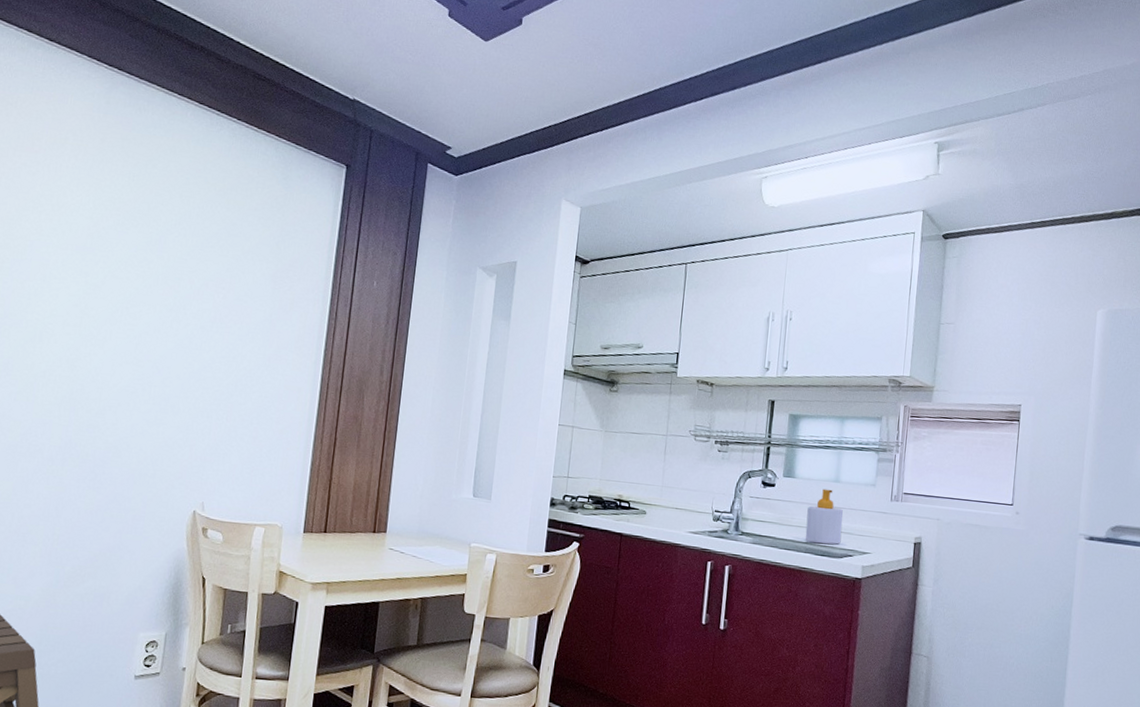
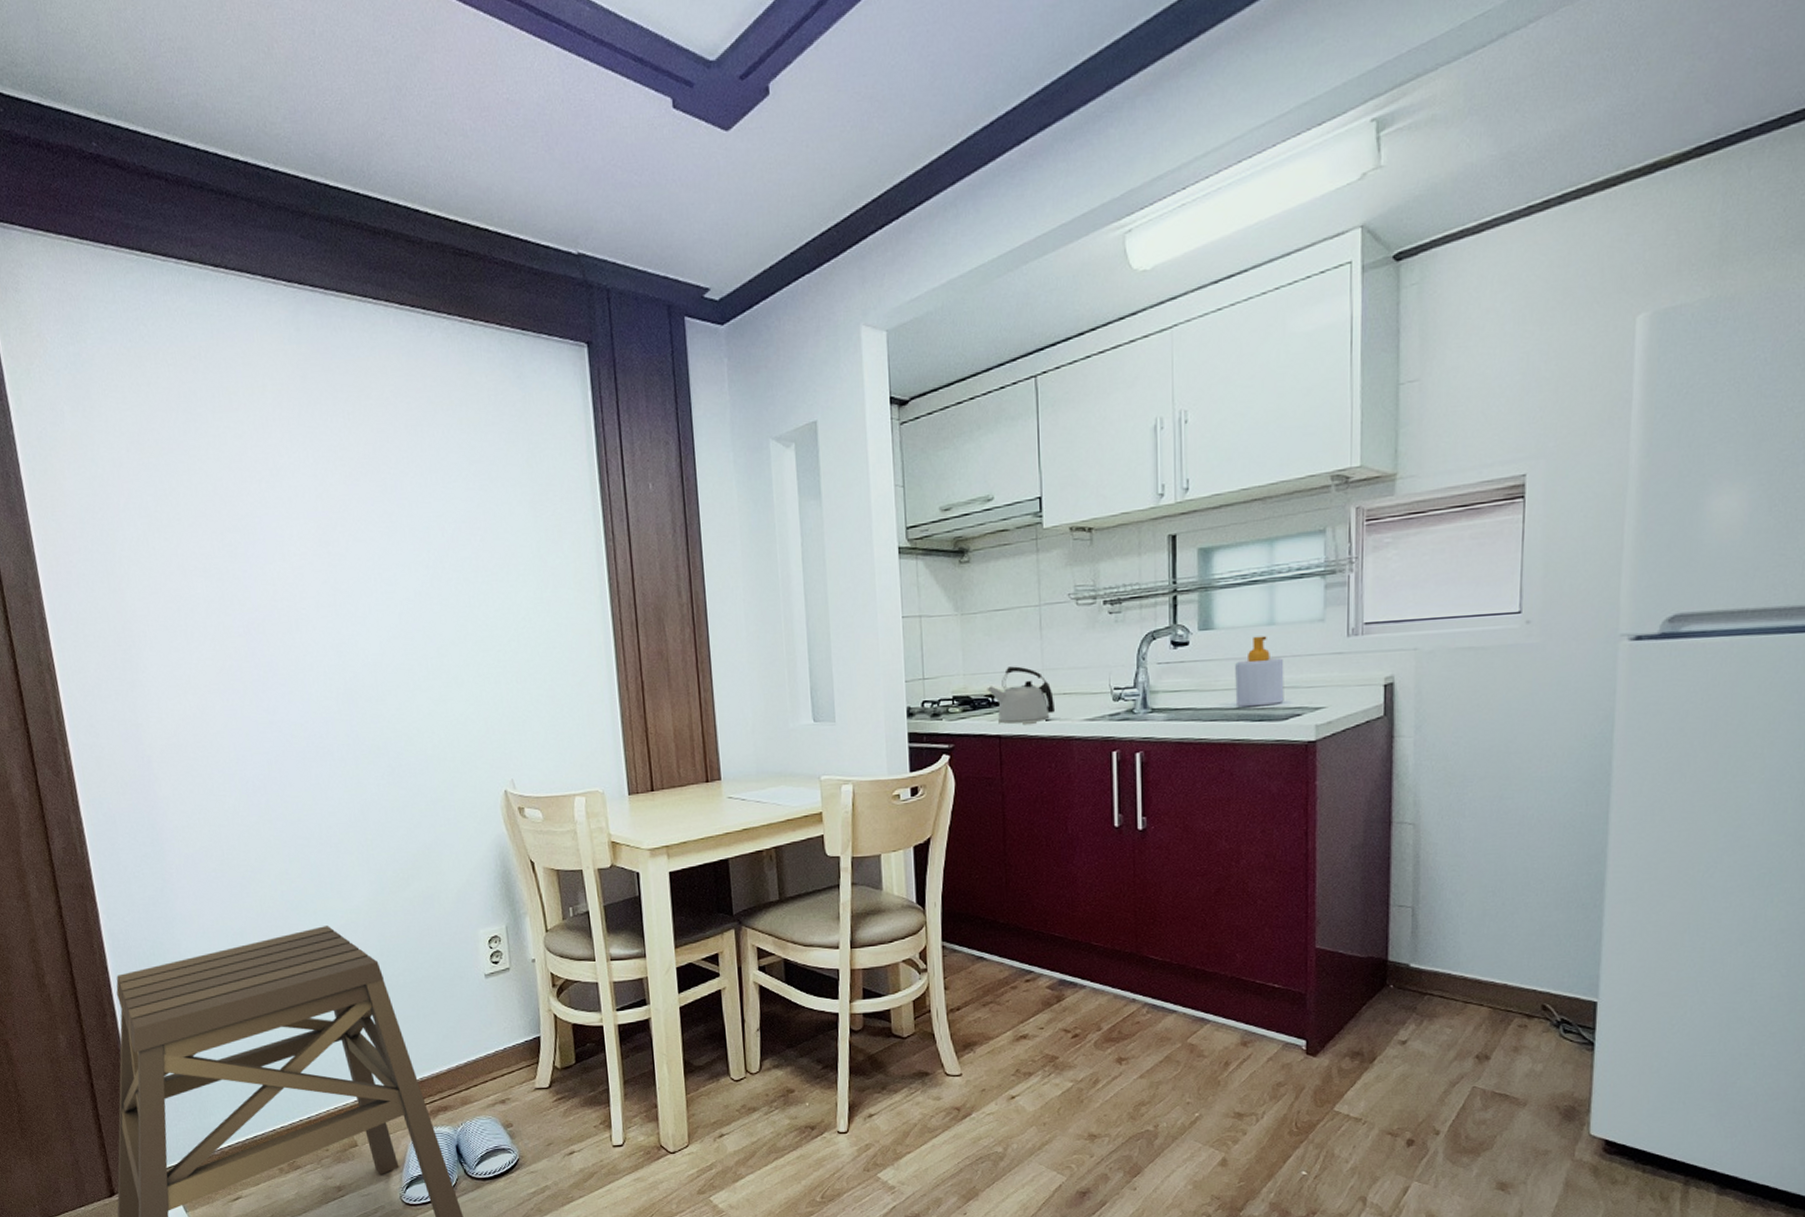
kettle: none [616,479,668,530] -> present [987,666,1056,726]

